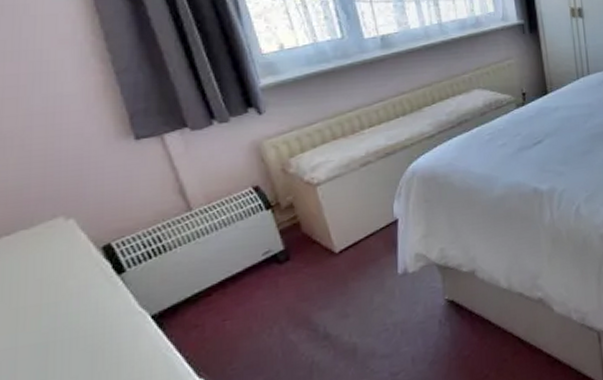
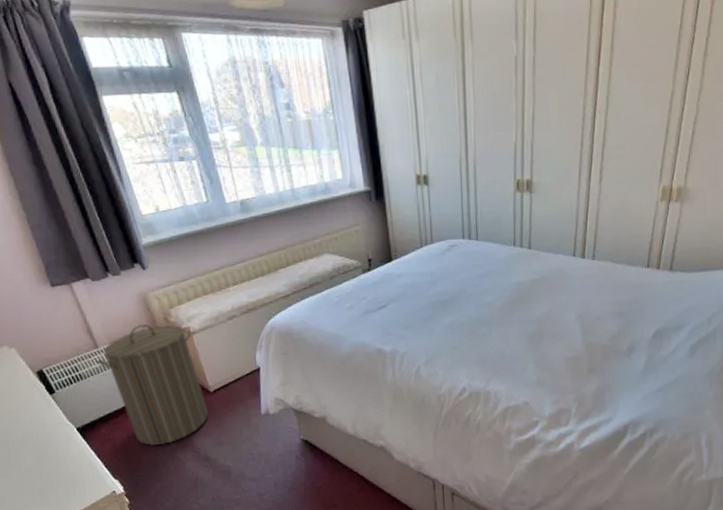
laundry hamper: none [188,176,331,328] -> present [96,324,208,445]

